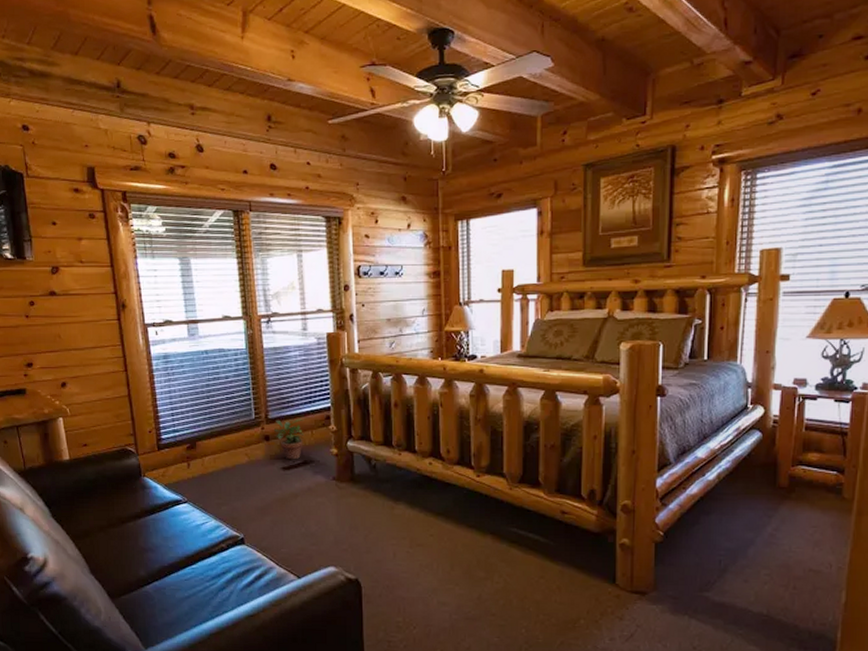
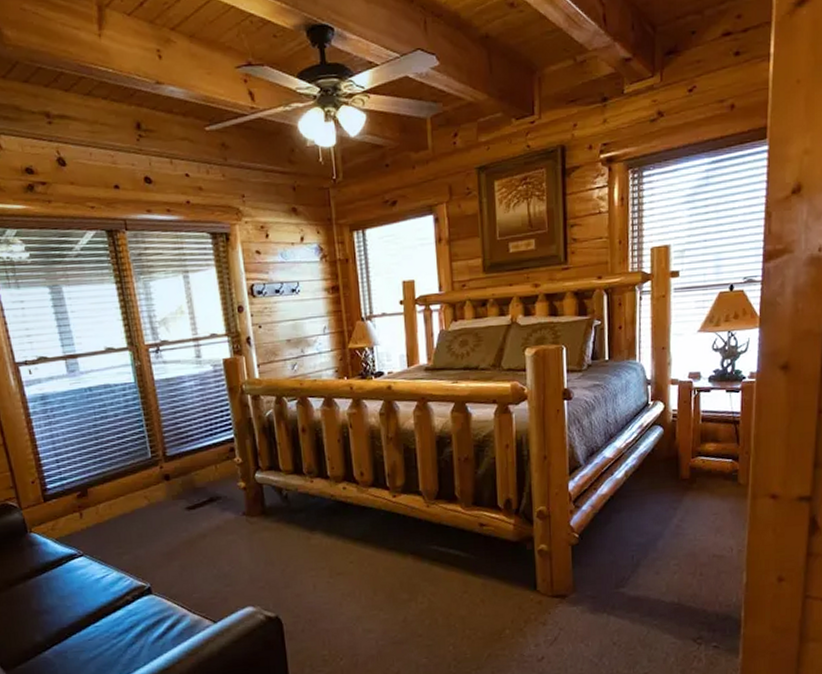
potted plant: present [273,418,305,460] -> none [173,453,208,499]

